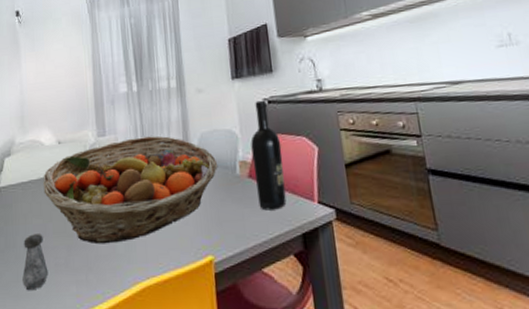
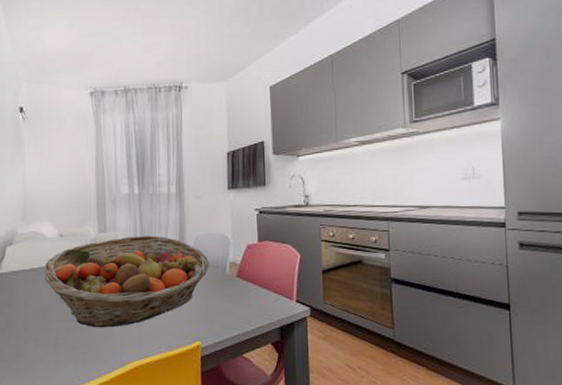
salt shaker: present [22,234,49,291] -> none [22,316,48,366]
wine bottle: present [250,100,287,211] -> none [241,210,269,306]

